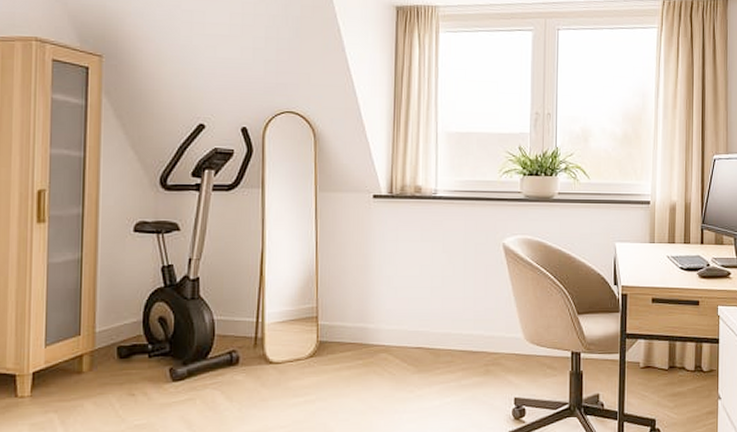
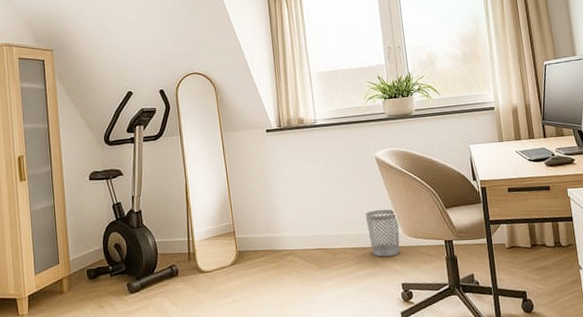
wastebasket: none [482,307,521,365] -> present [365,209,400,257]

